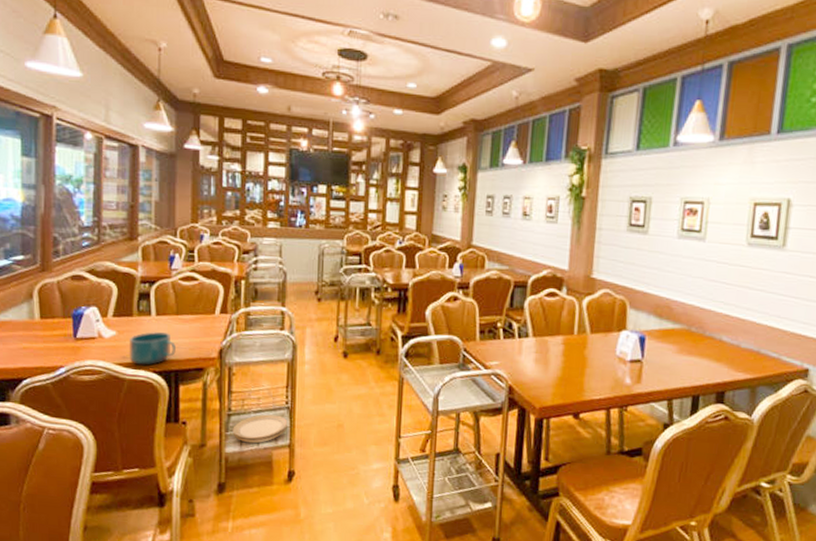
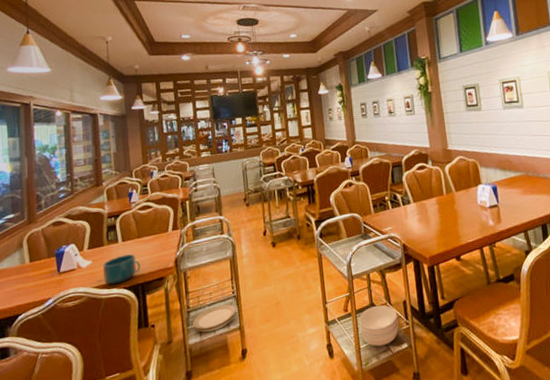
bowl: none [437,452,486,500] -> present [359,305,399,347]

